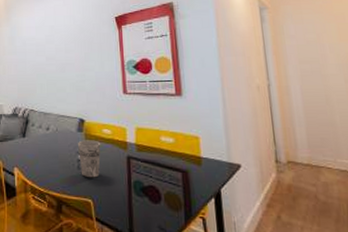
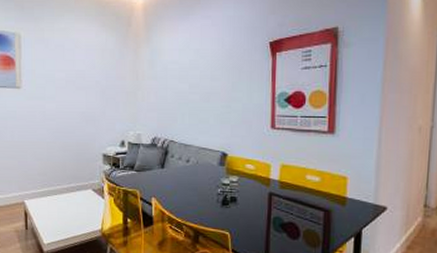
cup: present [77,140,101,178] -> none [218,174,243,212]

